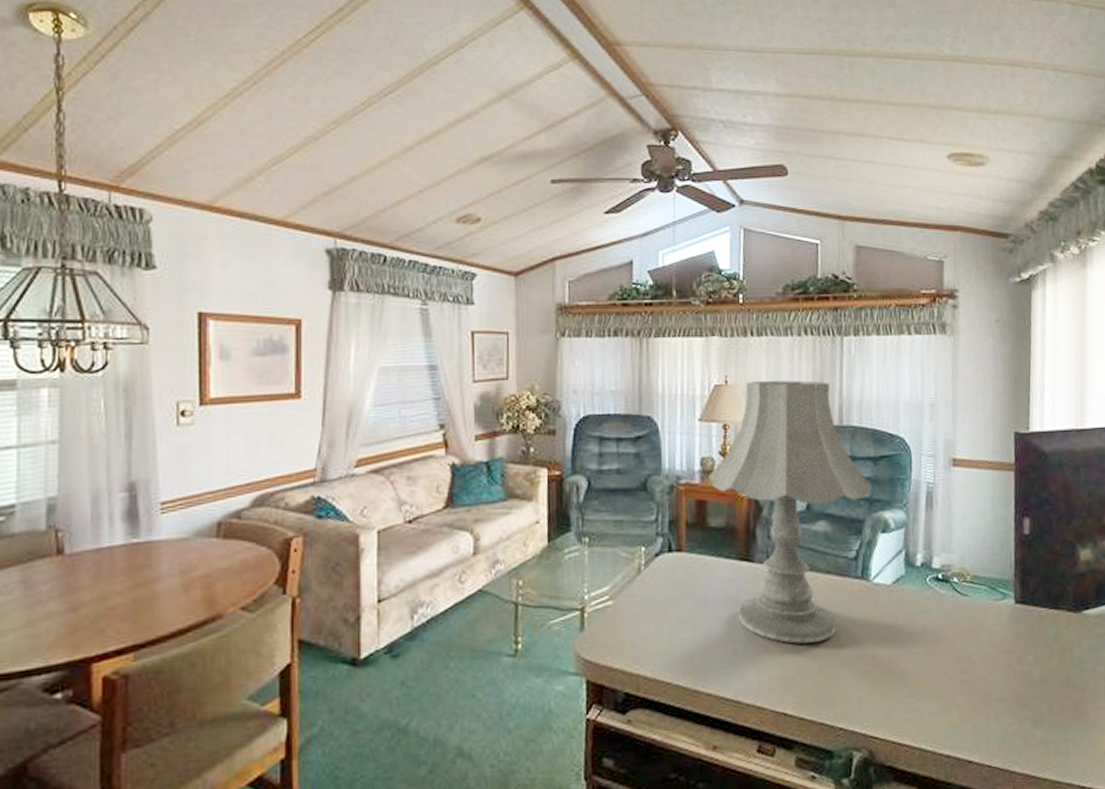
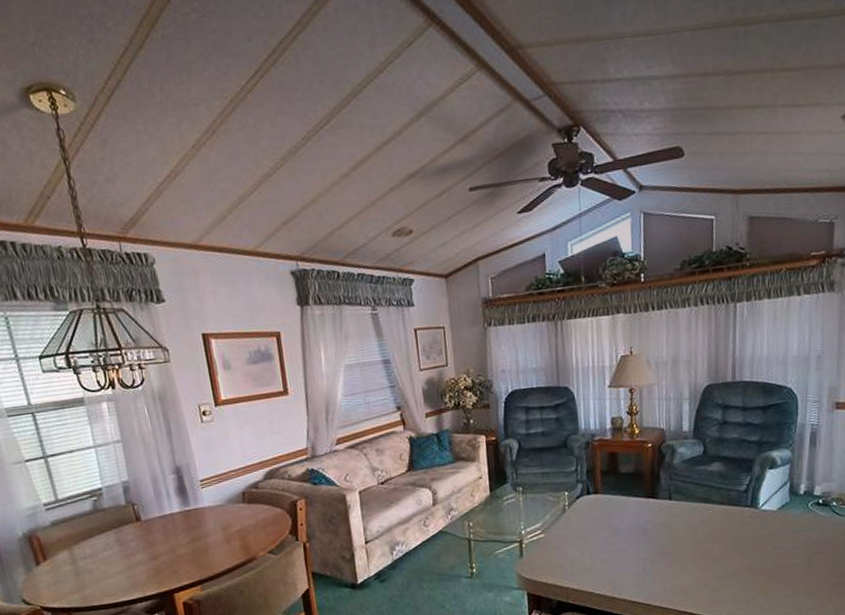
table lamp: present [709,380,873,644] -> none [619,344,762,560]

